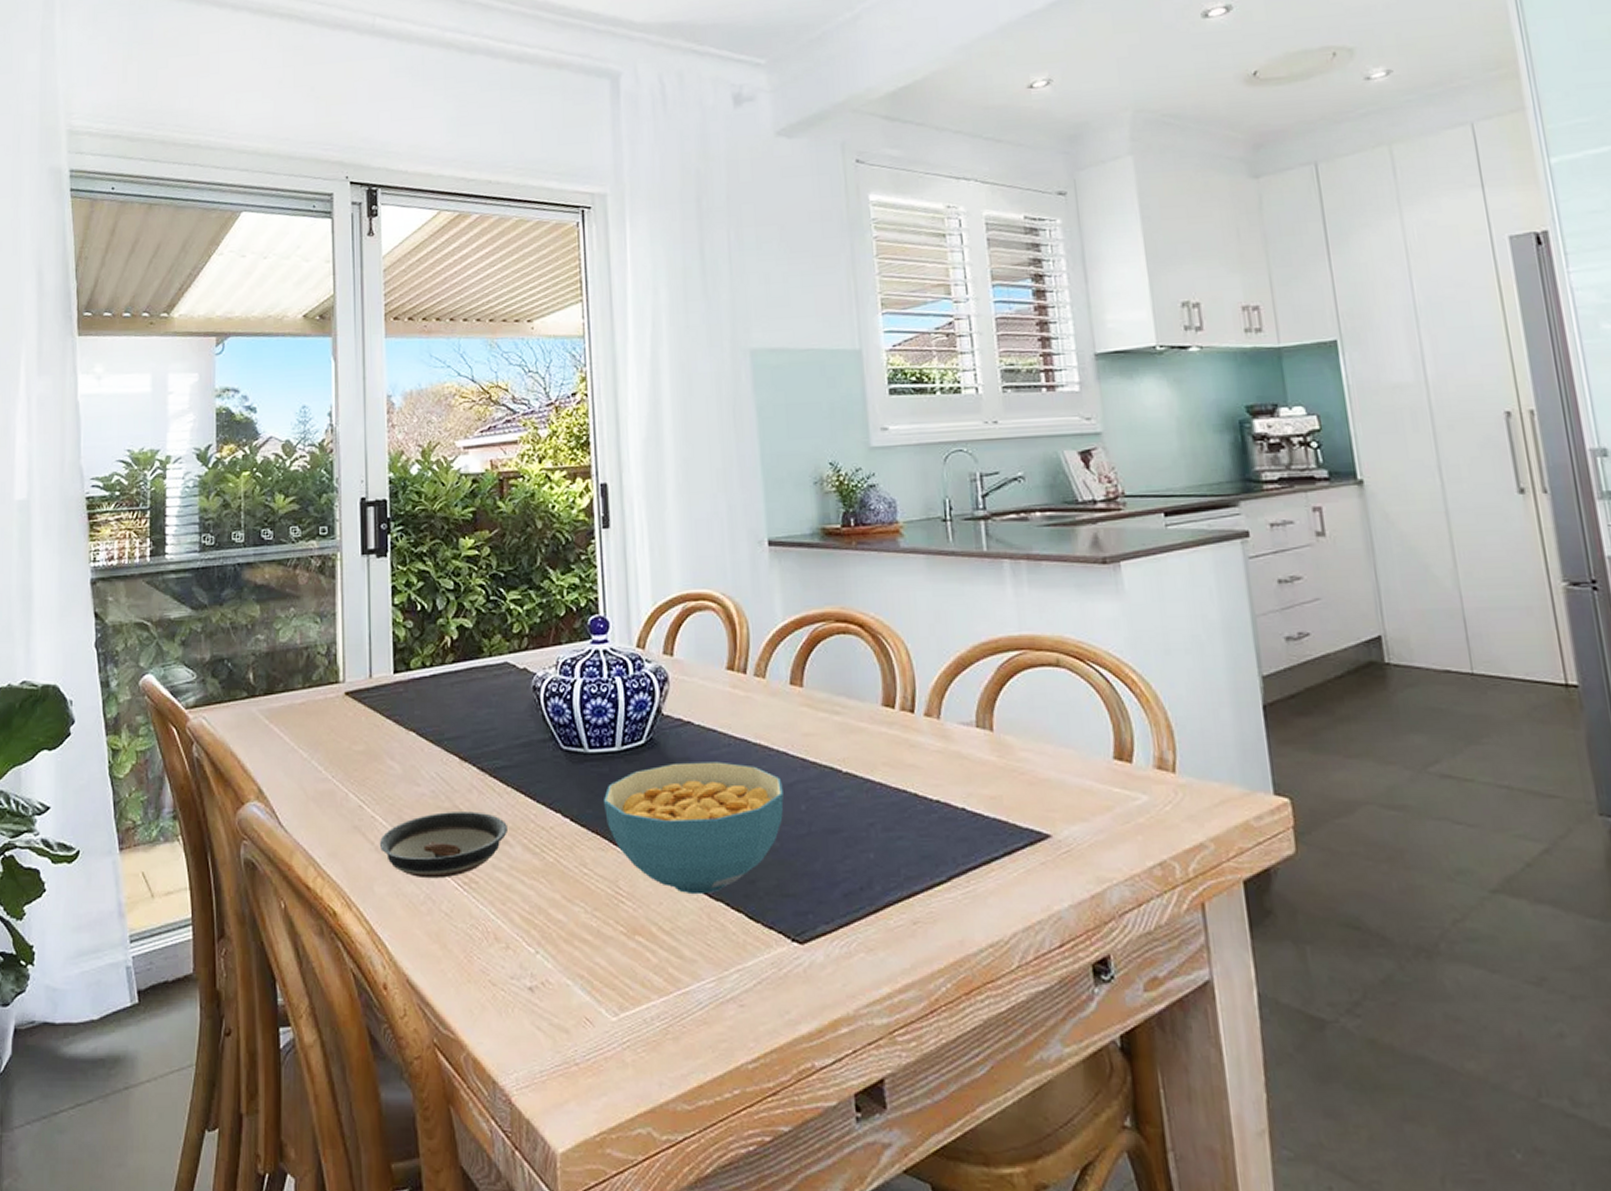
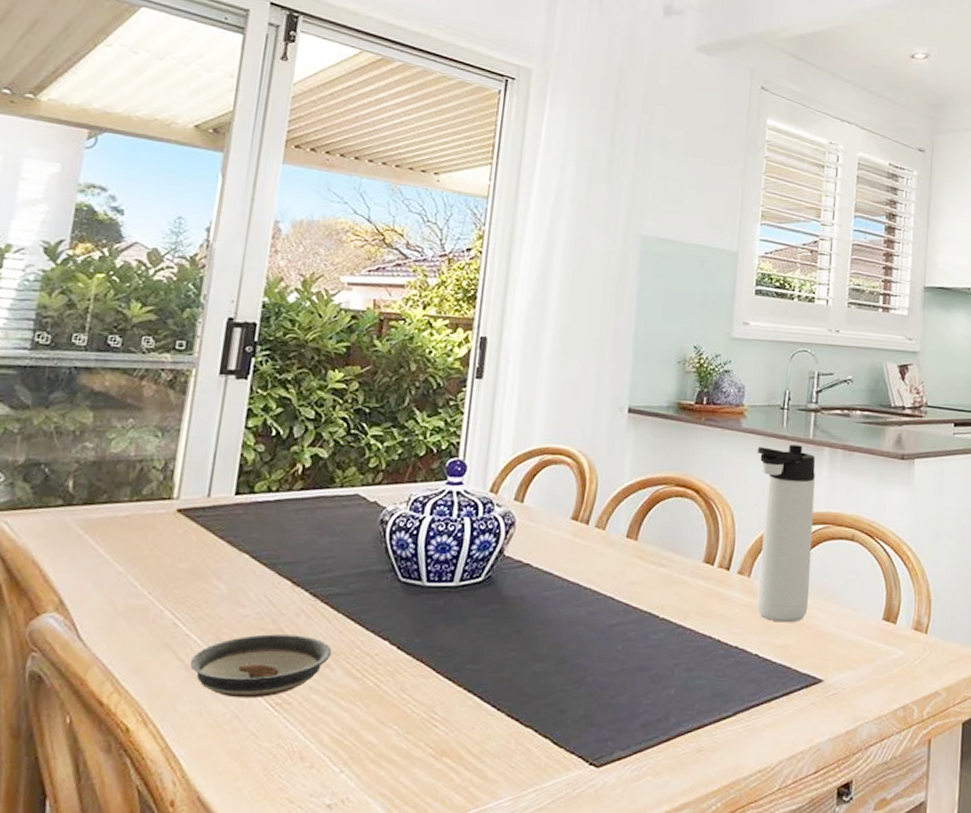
cereal bowl: present [603,761,784,895] -> none [432,600,605,721]
thermos bottle: none [922,560,1017,770] -> present [757,444,816,623]

